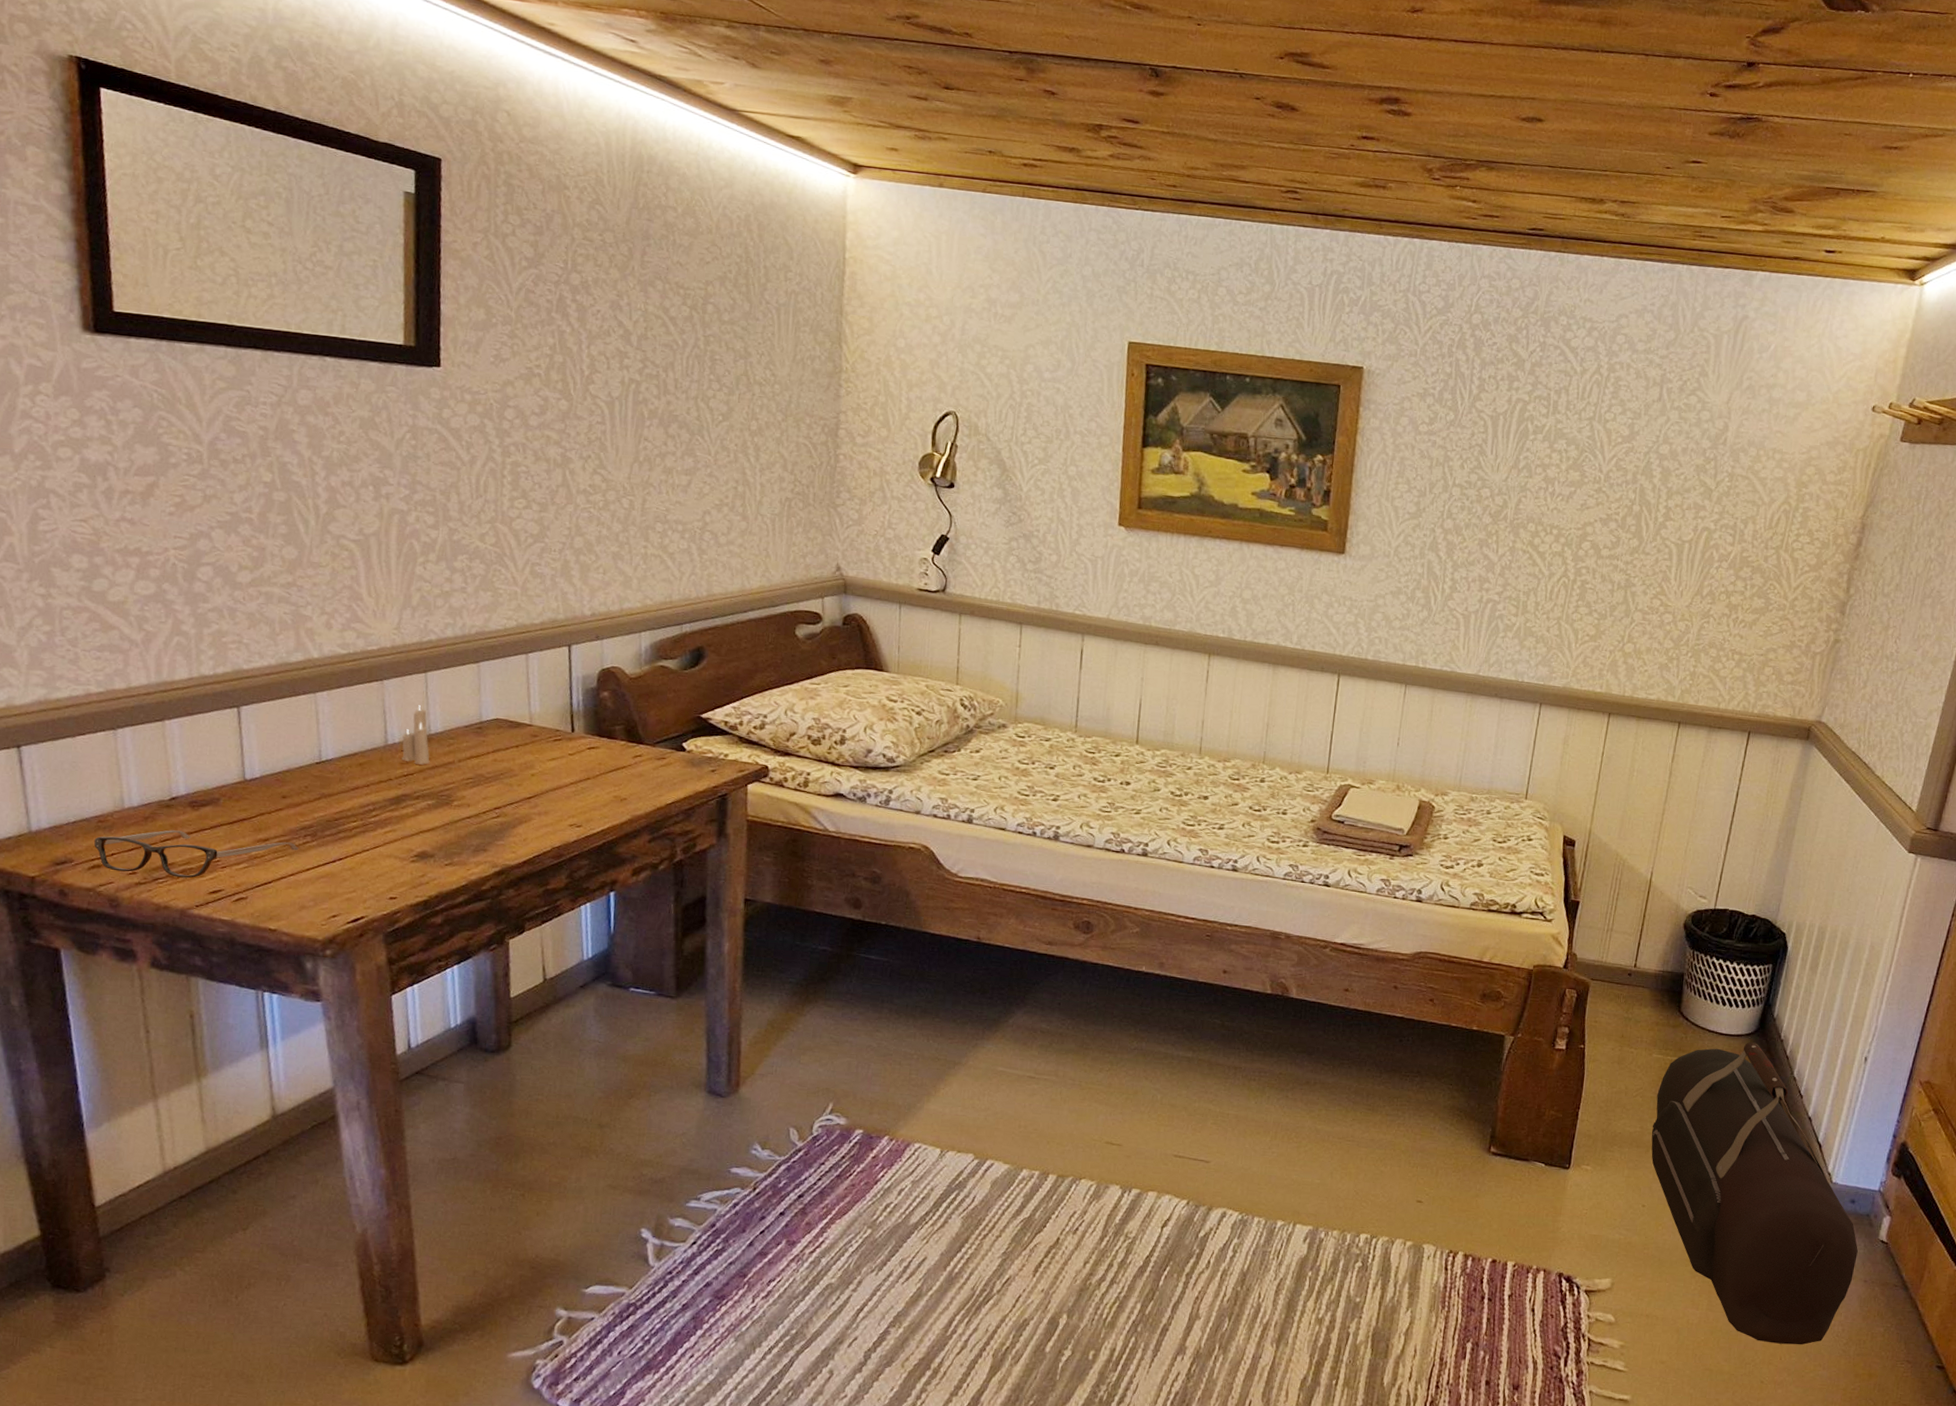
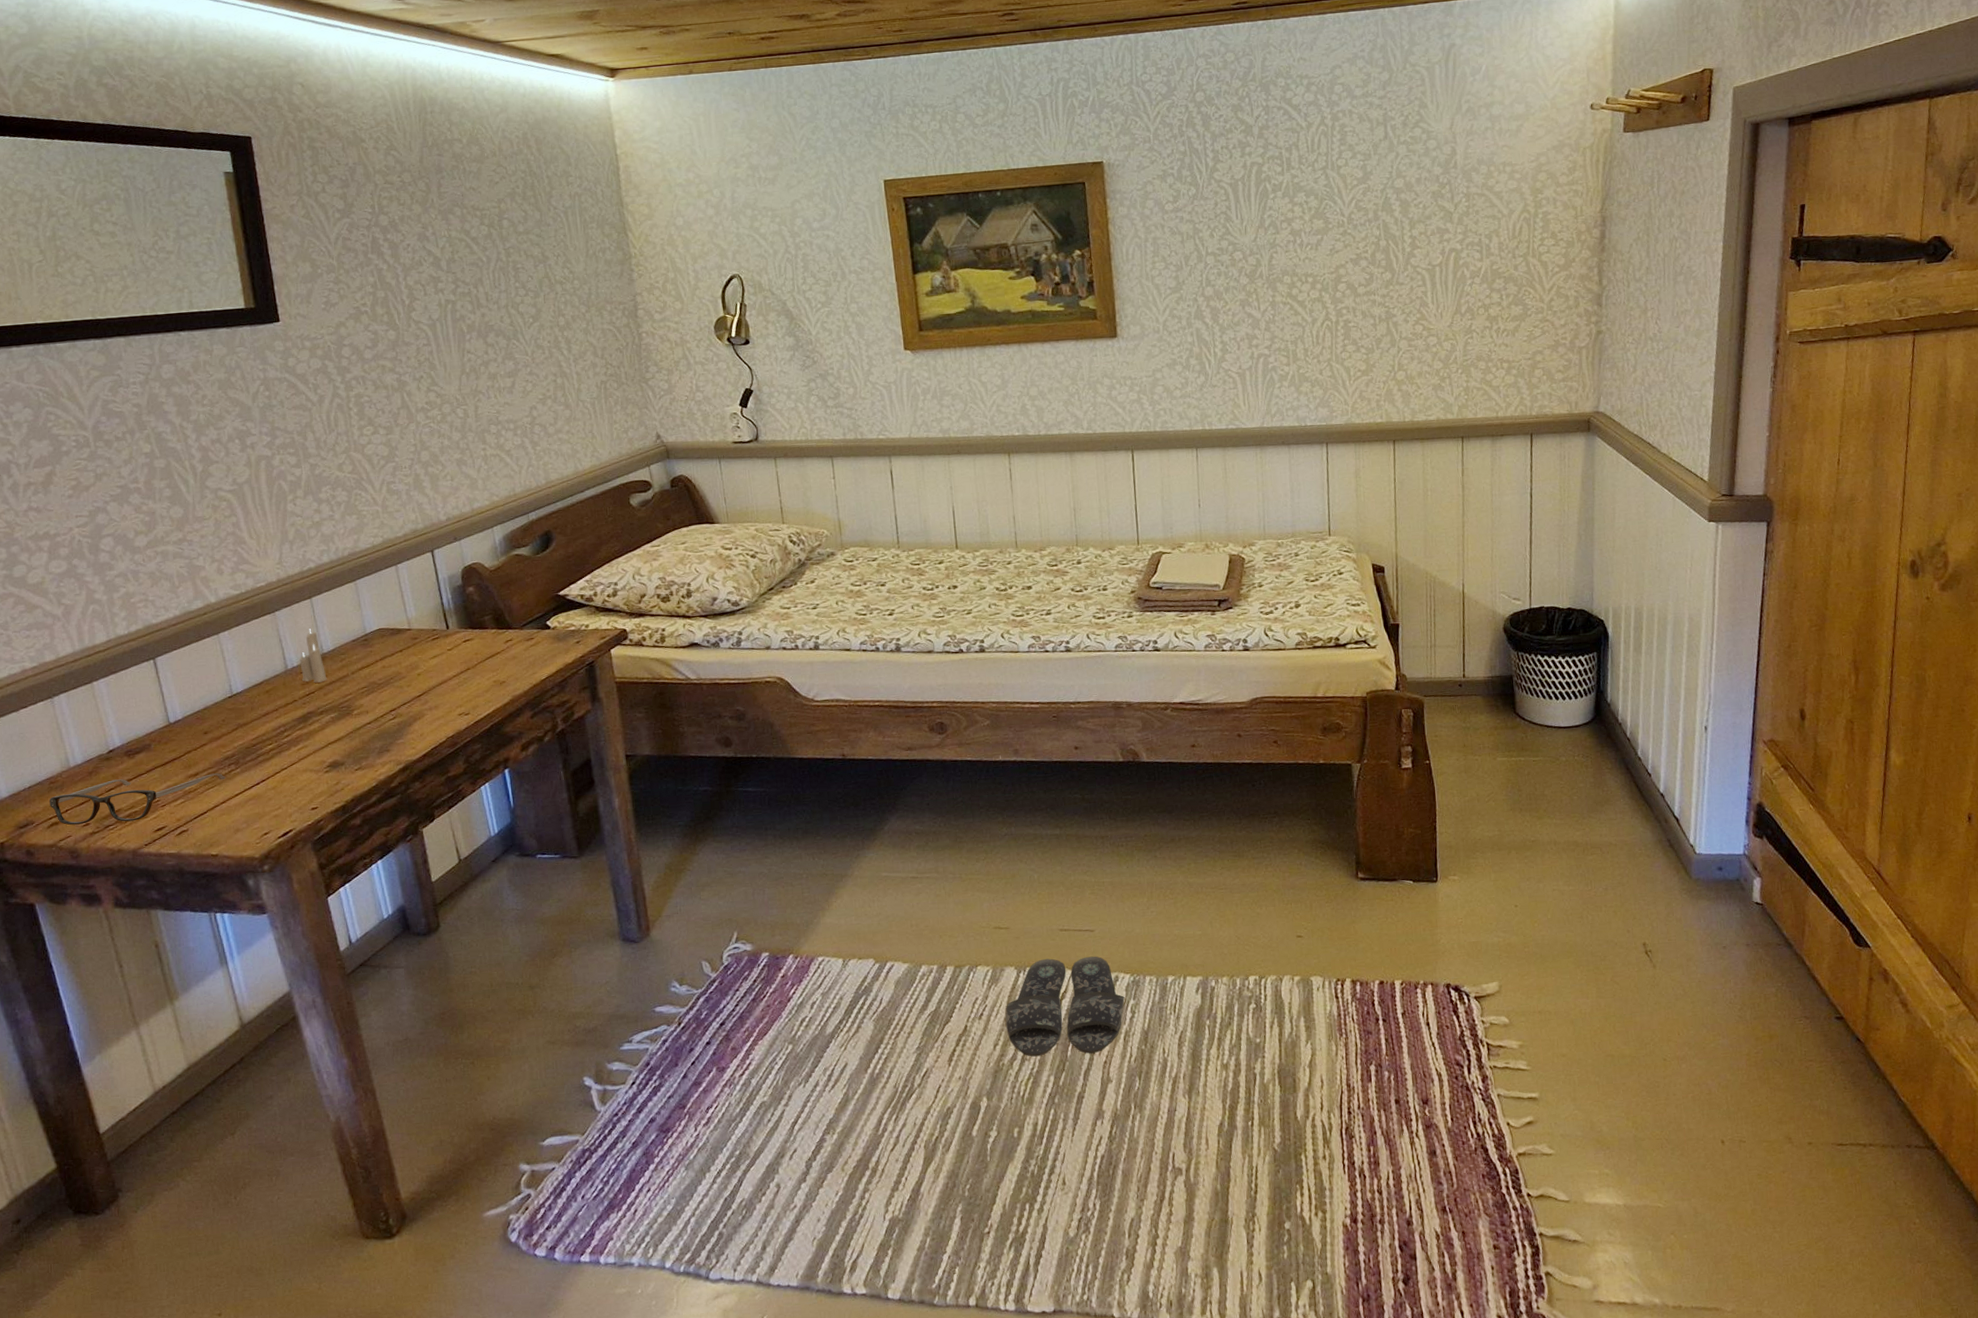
slippers: none [1100,1182,1230,1287] -> present [1005,956,1126,1057]
duffel bag: present [1651,1042,1858,1345] -> none [1508,730,1735,1020]

